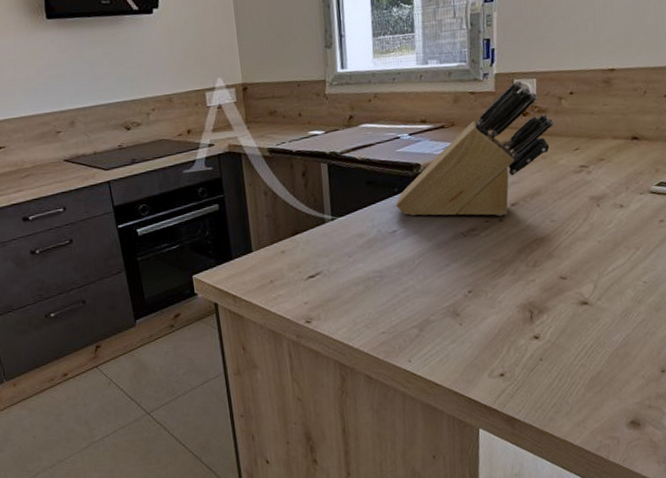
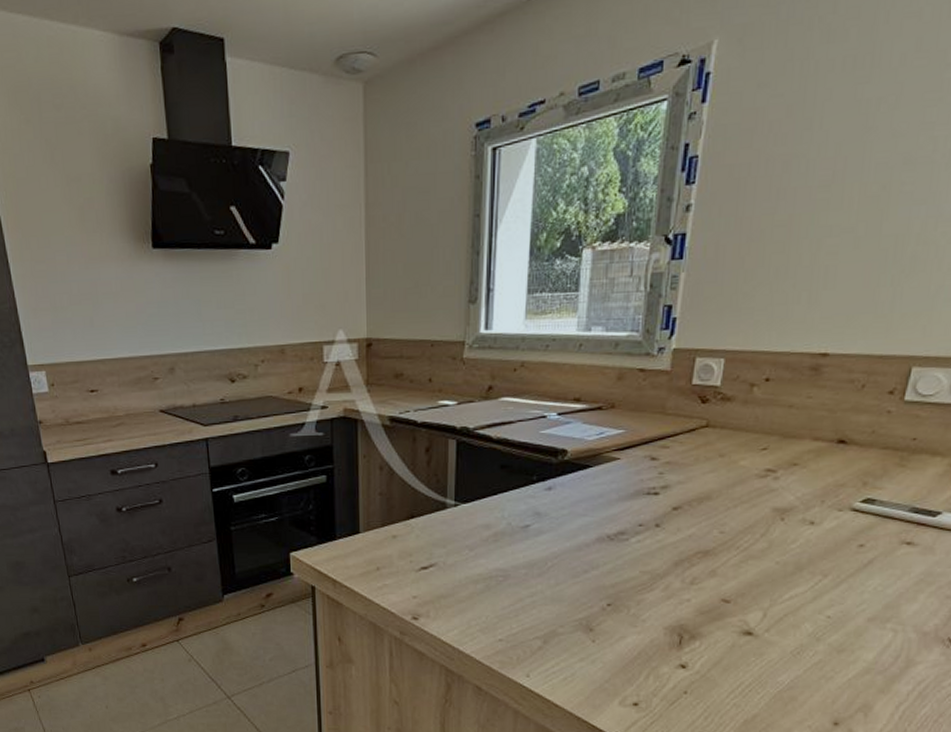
knife block: present [396,81,554,217] -> none [532,359,740,521]

